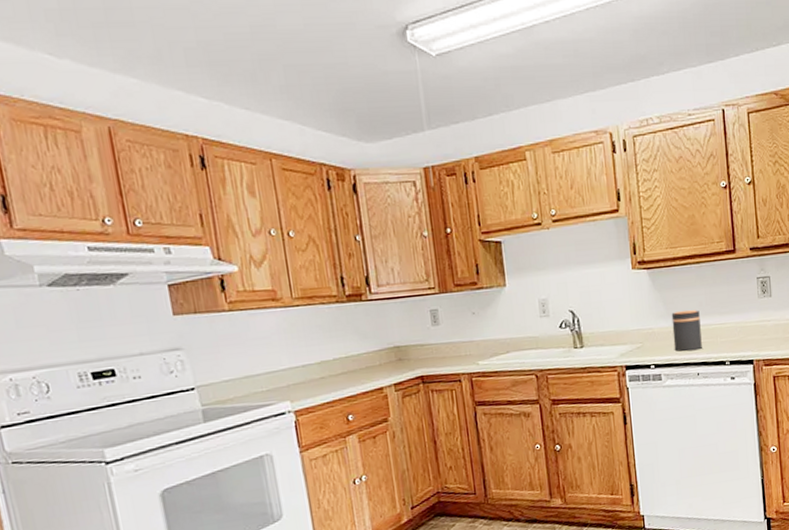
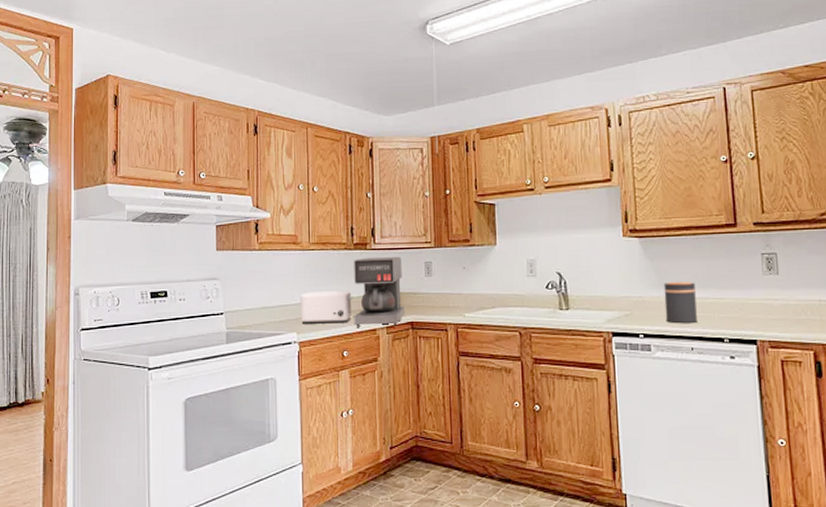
toaster: none [288,349,353,391] -> present [299,291,353,324]
coffee maker: none [348,305,413,388] -> present [354,256,405,327]

